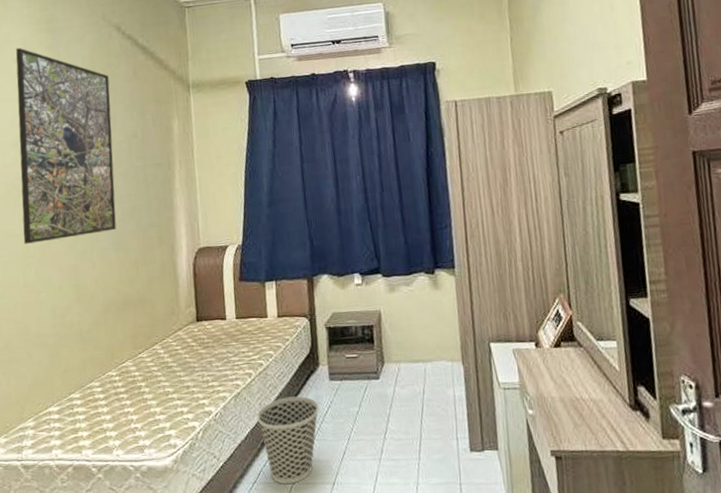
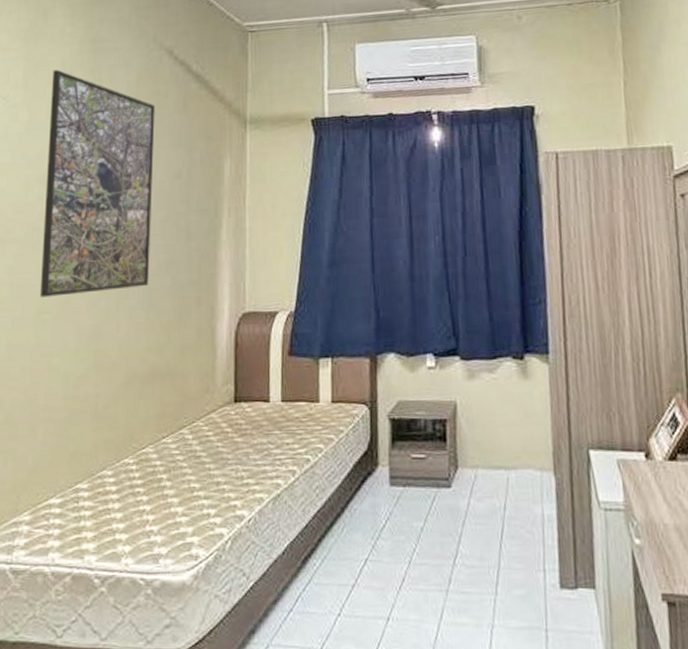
wastebasket: present [257,396,319,485] -> none [298,503,375,616]

